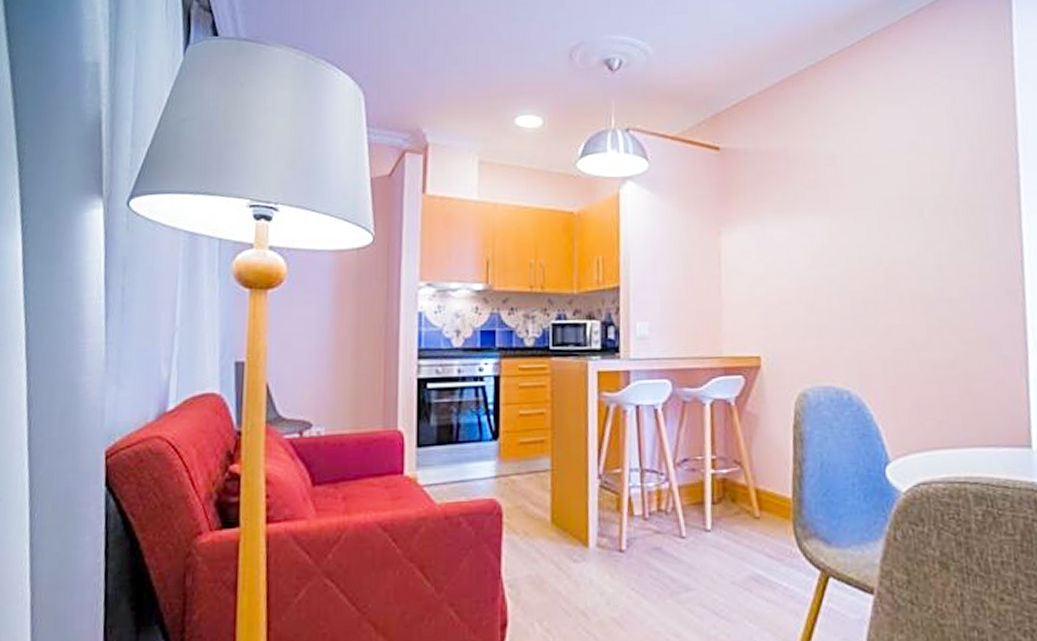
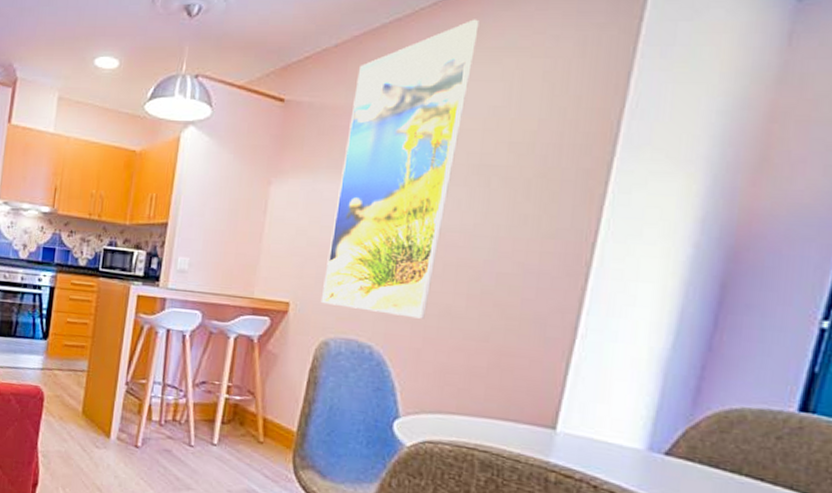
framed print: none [784,63,894,355] -> present [320,19,480,319]

